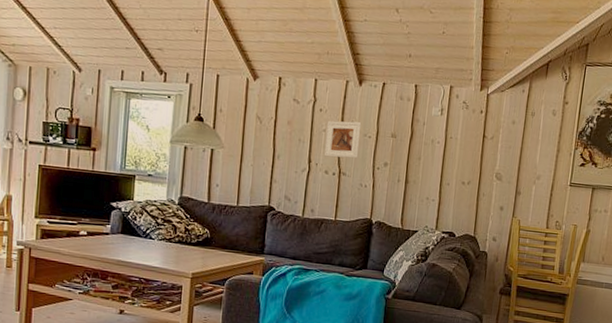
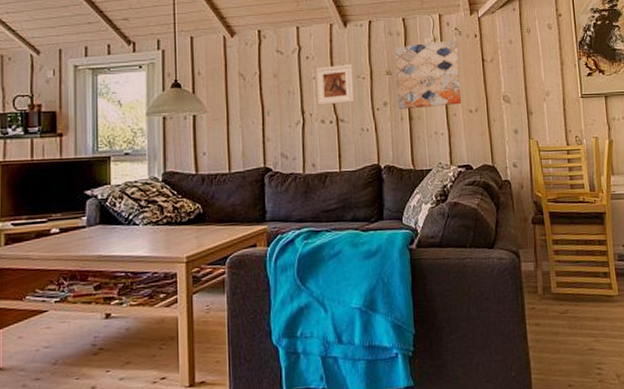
wall art: none [396,111,464,175] -> present [394,39,462,109]

